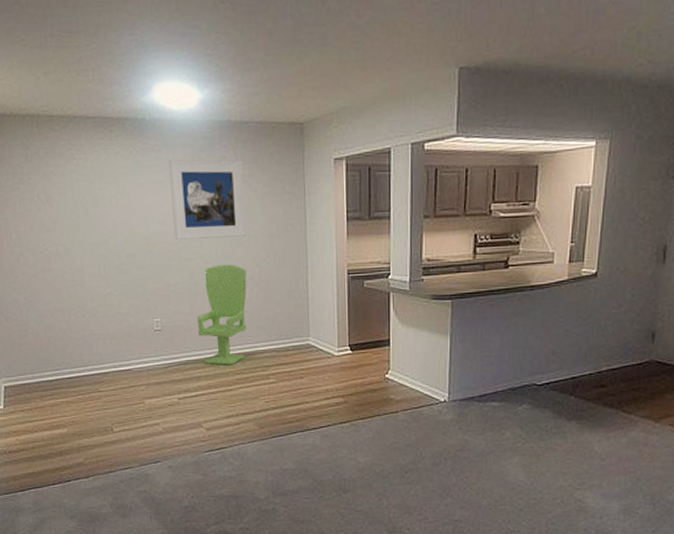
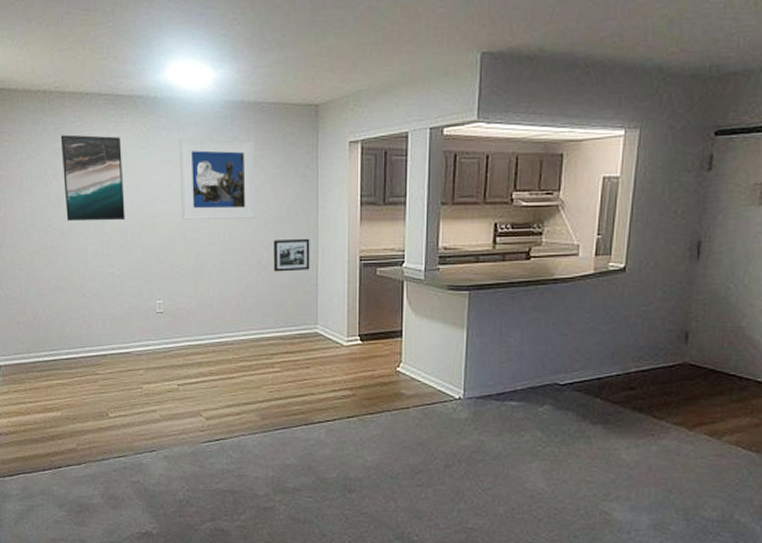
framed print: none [51,158,120,245] -> present [60,134,125,222]
chair: present [196,264,247,365] -> none [200,246,254,352]
picture frame: none [265,254,301,288] -> present [274,238,310,272]

